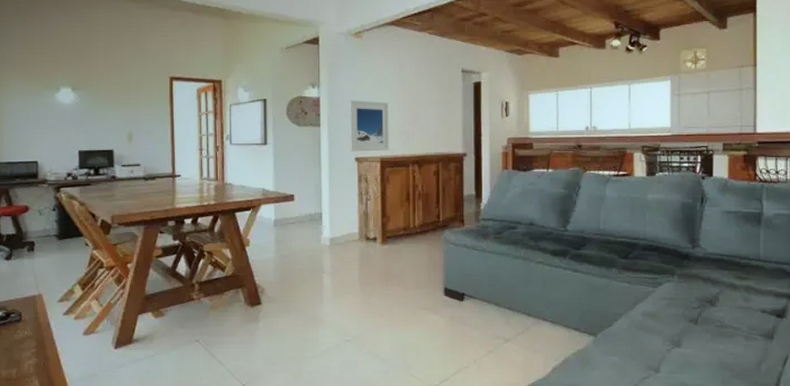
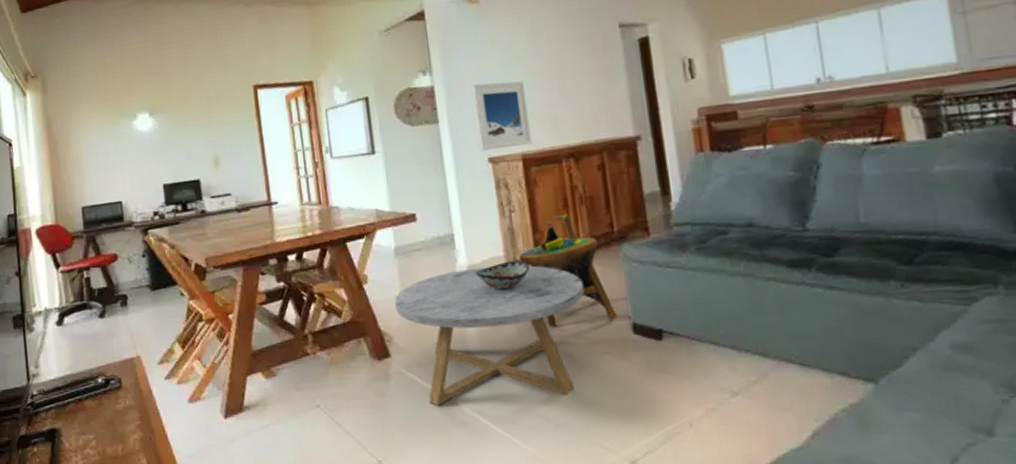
coffee table: none [269,240,414,343] -> present [394,265,585,405]
decorative bowl: none [335,236,377,258] -> present [475,260,530,290]
side table: none [370,205,435,288] -> present [519,214,618,328]

